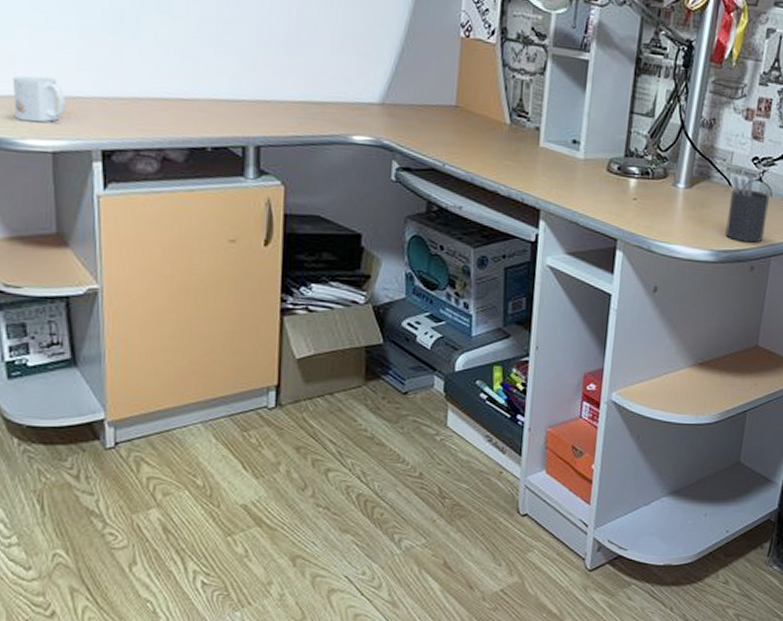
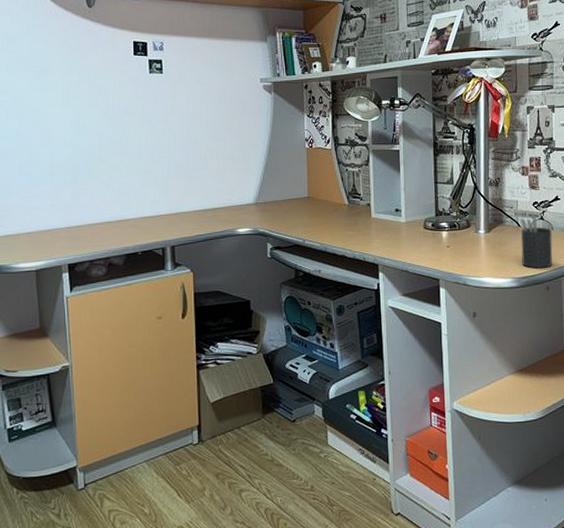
mug: present [12,75,67,123] -> none [9,219,44,252]

